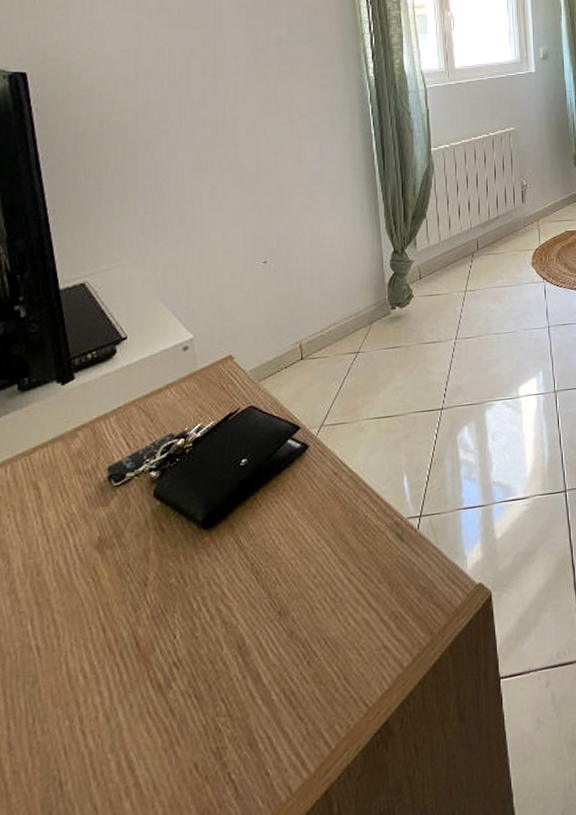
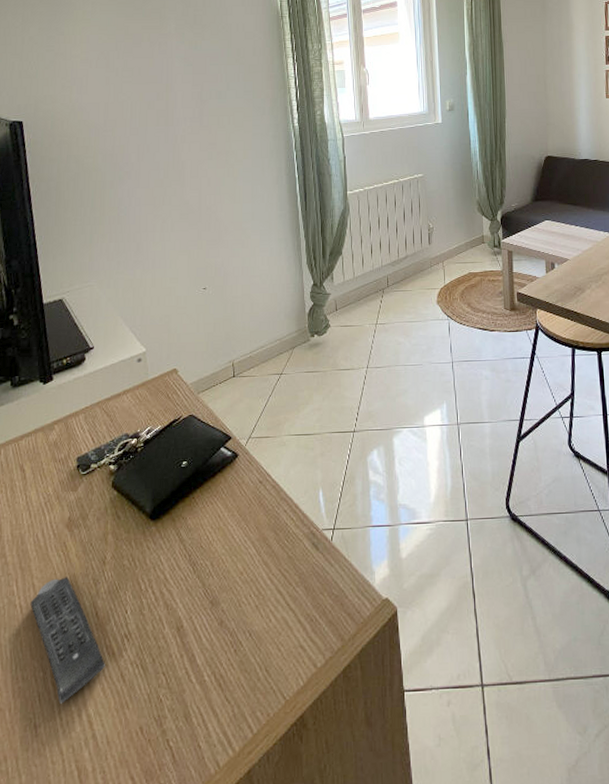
remote control: none [50,606,149,754] -> present [30,577,105,704]

